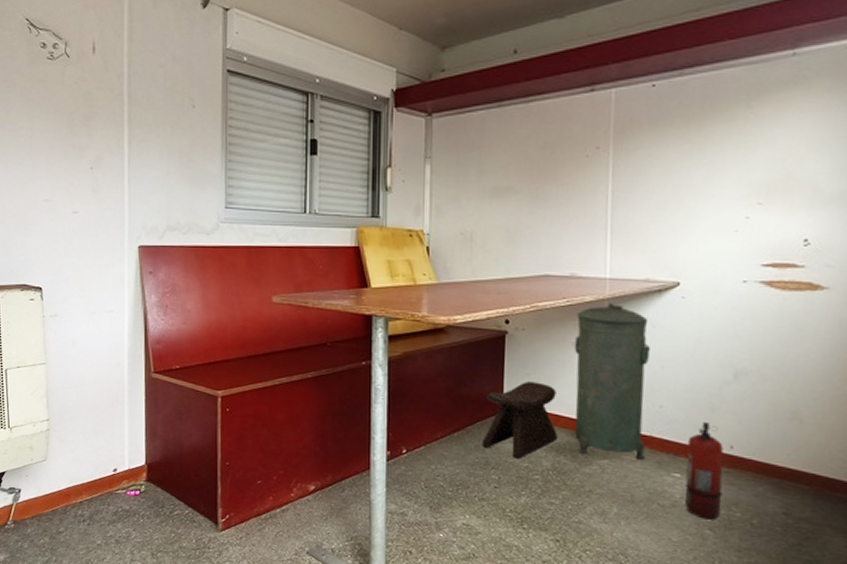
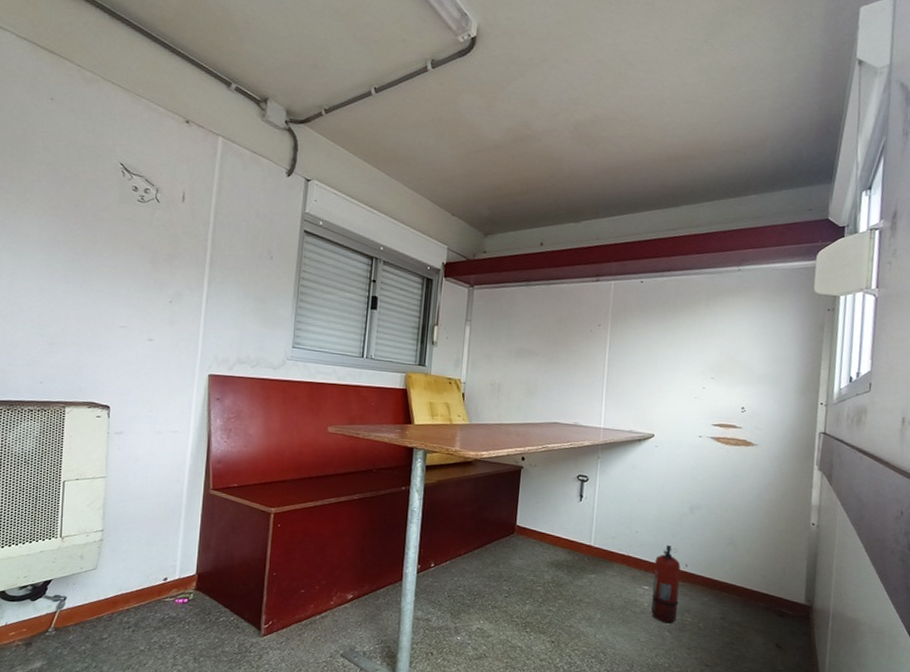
stool: present [482,381,557,459] -> none [497,508,559,573]
trash can: present [574,302,650,459] -> none [571,447,631,574]

